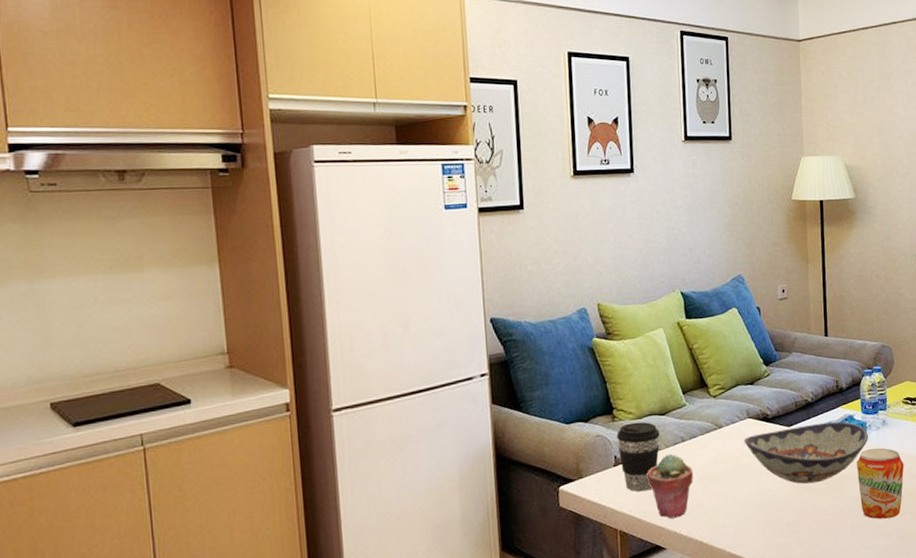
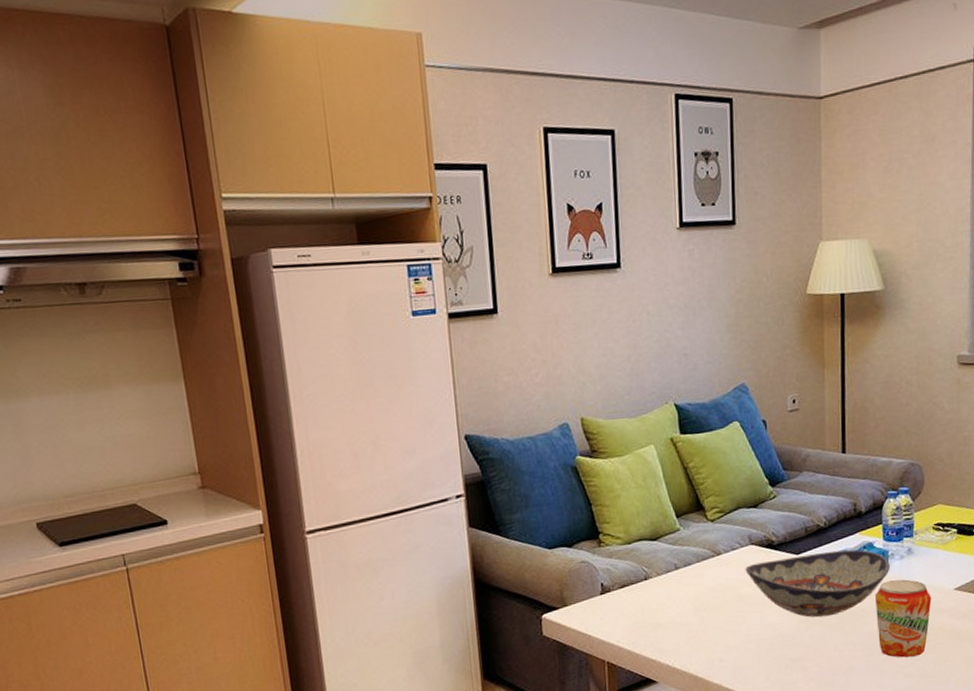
coffee cup: present [616,422,660,492] -> none [603,547,651,622]
potted succulent: present [647,454,693,519] -> none [636,582,688,651]

